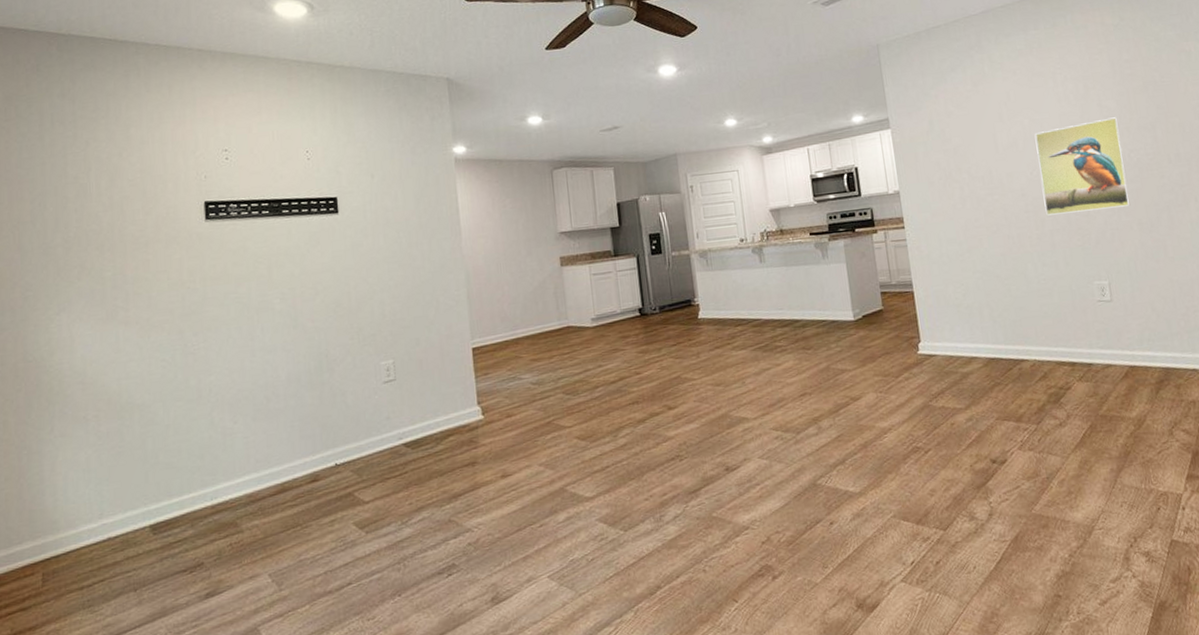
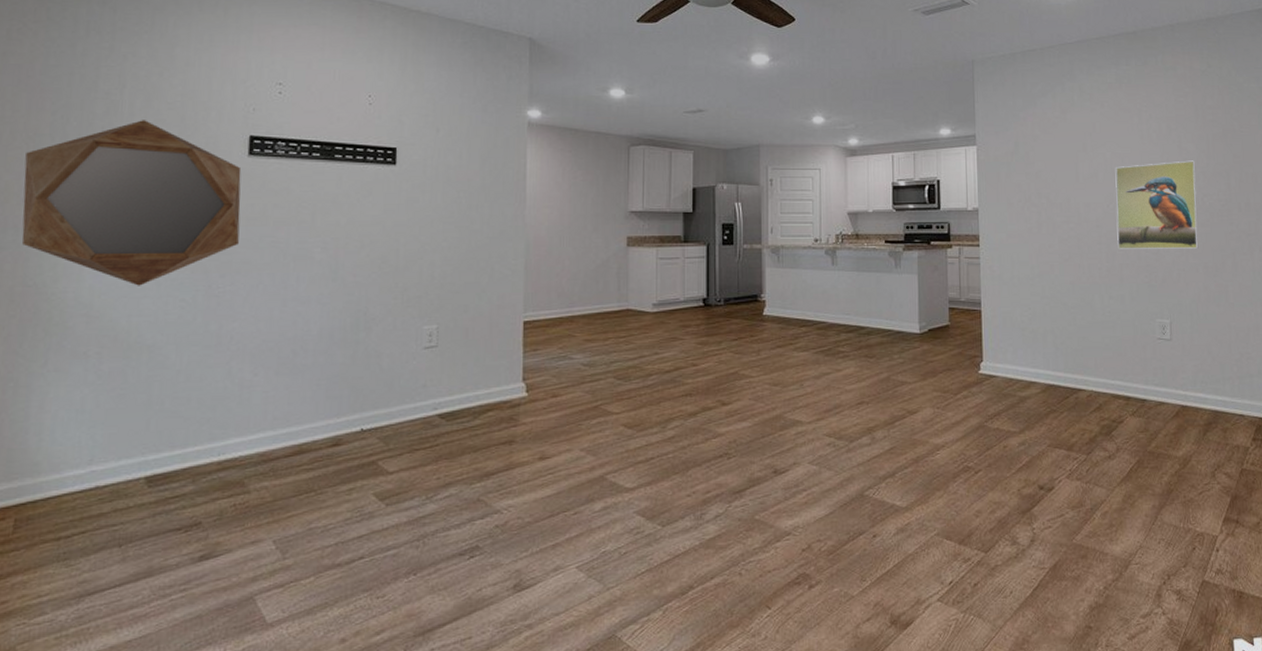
home mirror: none [13,198,206,352] -> present [21,120,242,286]

